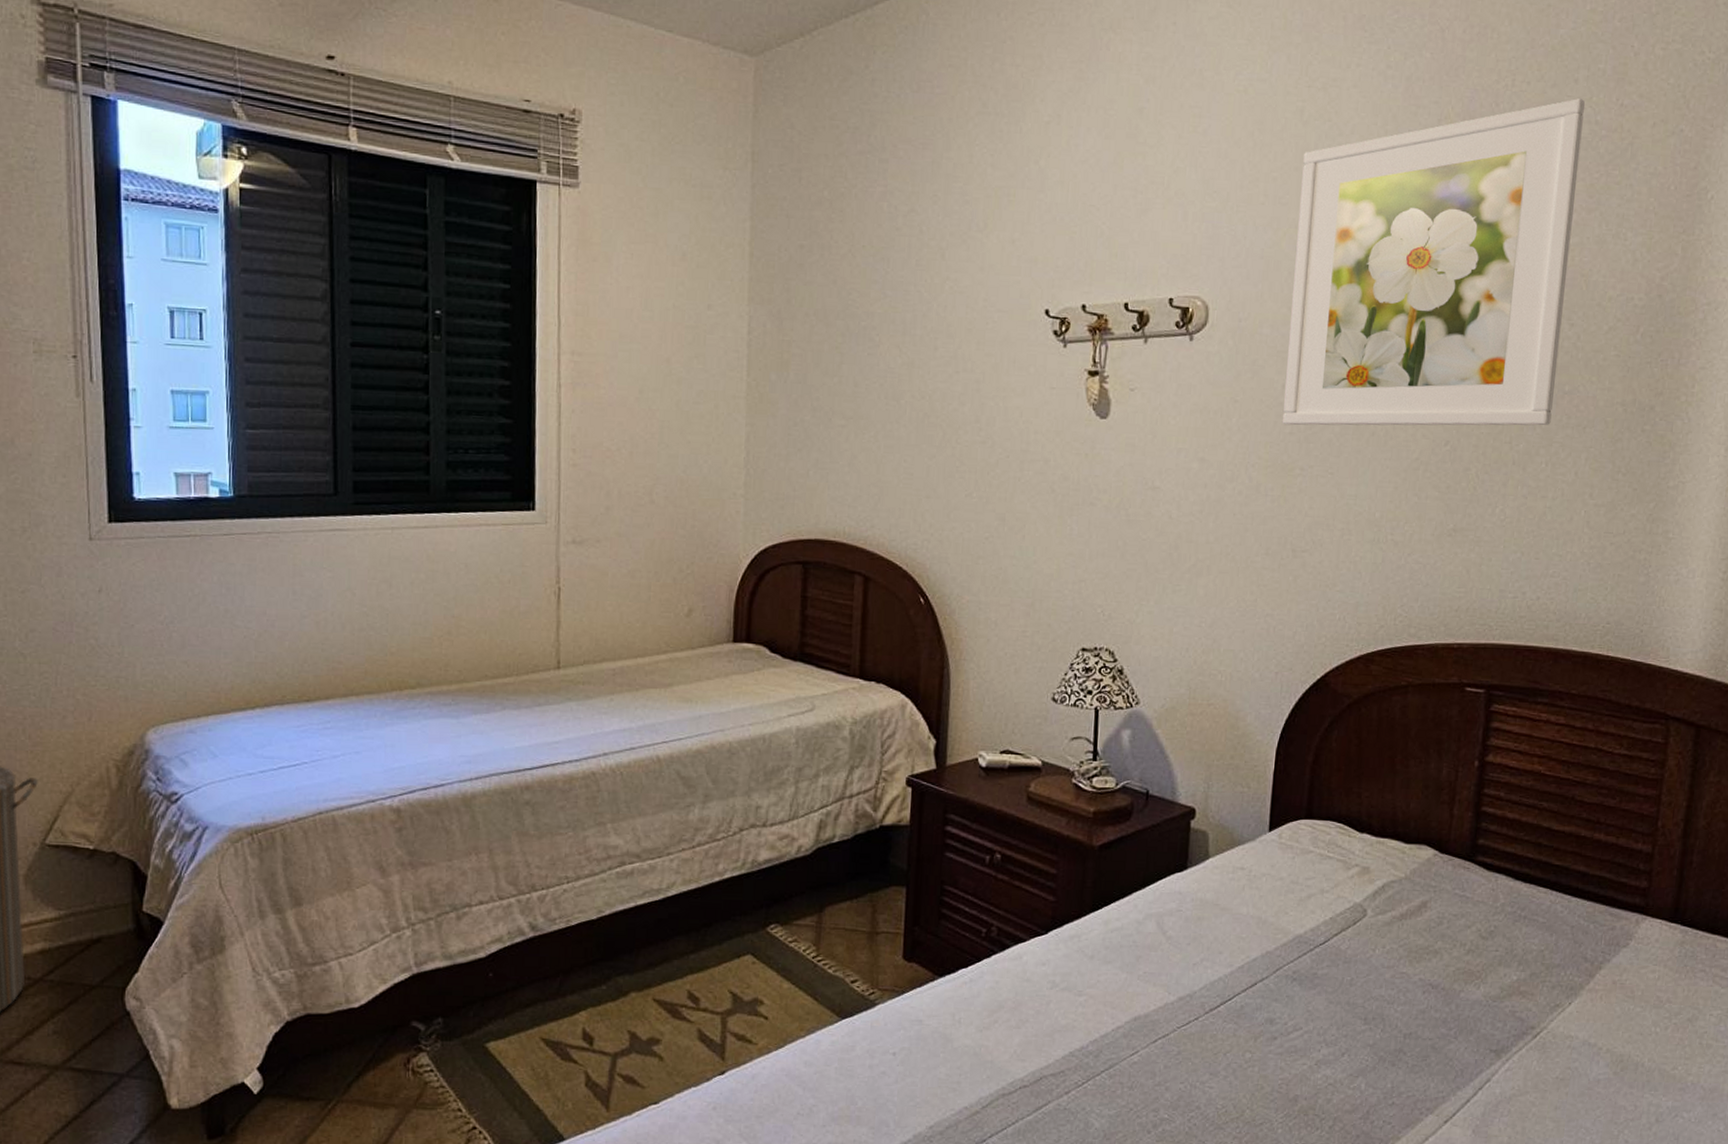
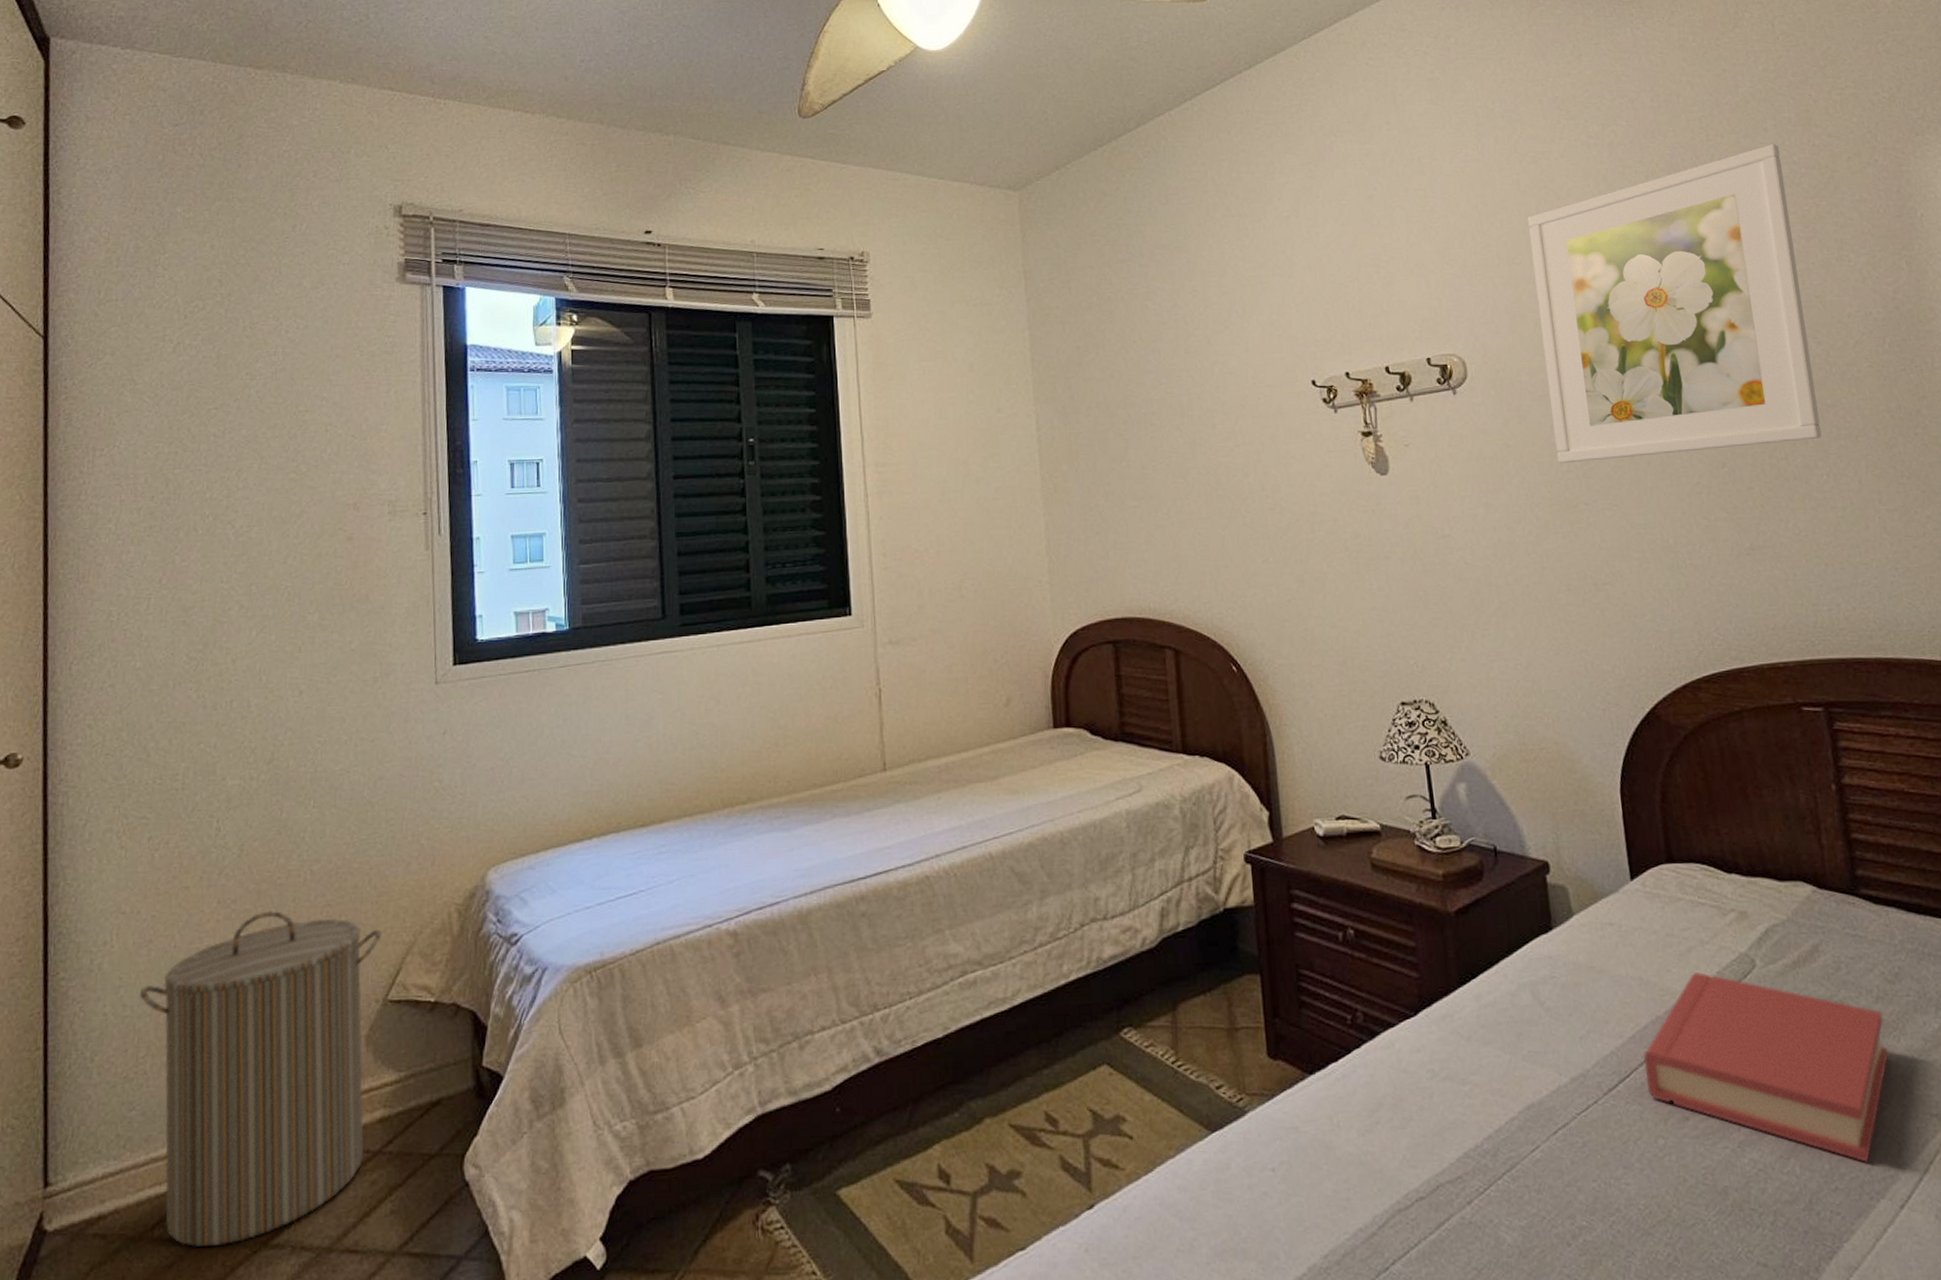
hardback book: none [1246,915,1470,1085] -> present [1644,971,1889,1163]

